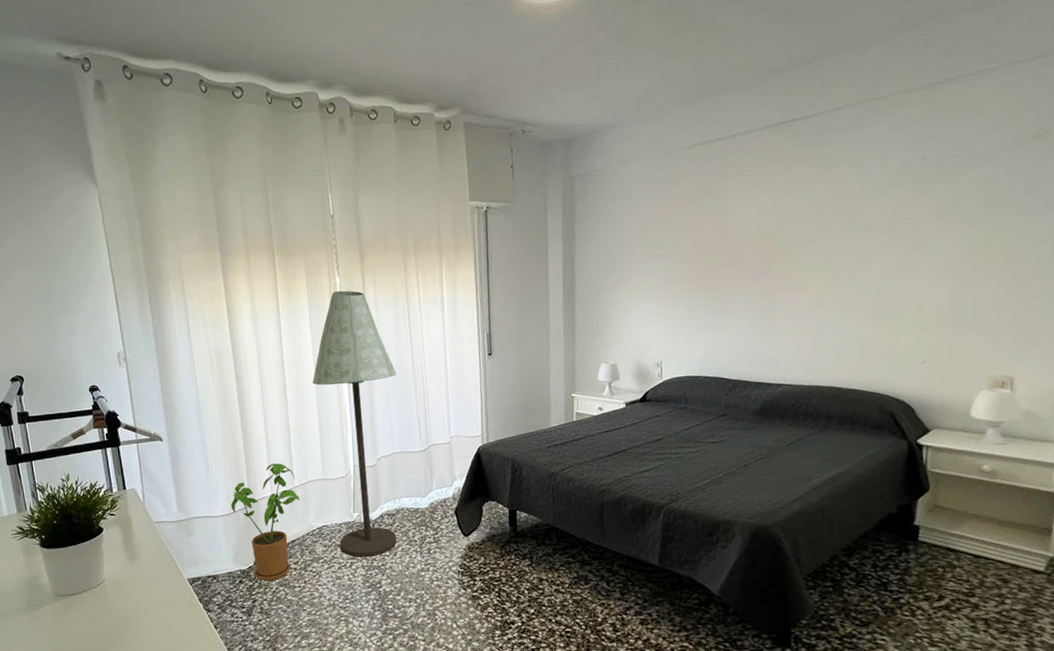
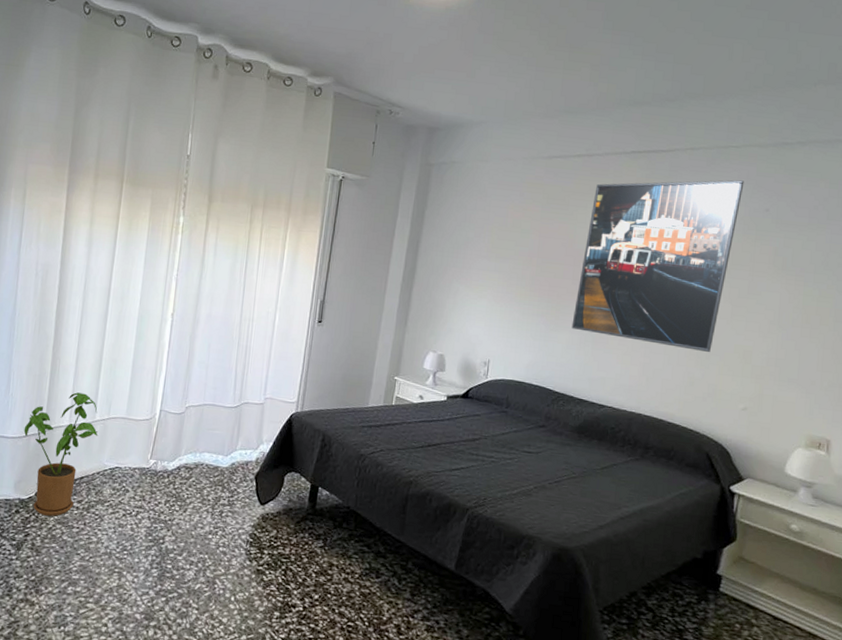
floor lamp: present [312,290,397,557] -> none [129,229,223,509]
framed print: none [738,131,896,316] -> present [571,180,744,353]

